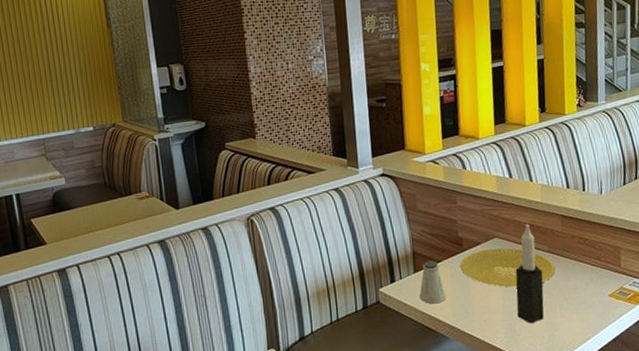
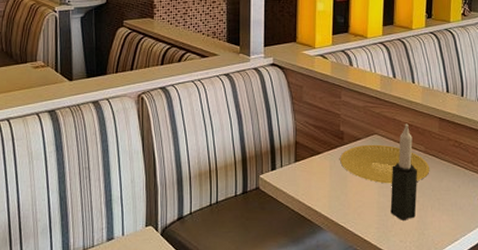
saltshaker: present [419,260,446,304] -> none [298,152,324,194]

